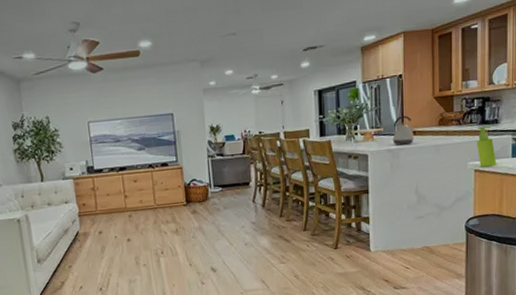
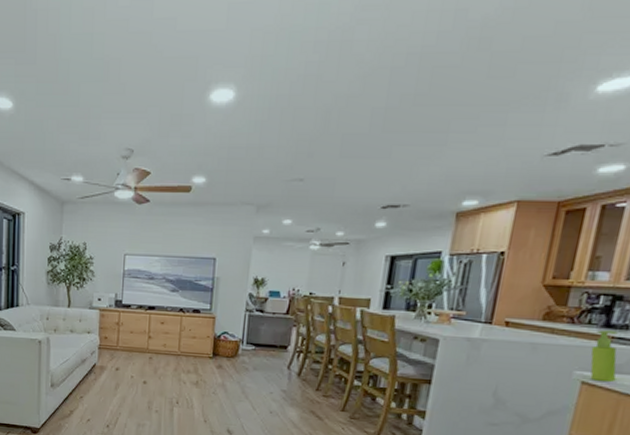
kettle: present [392,115,415,146] -> none [475,301,509,336]

